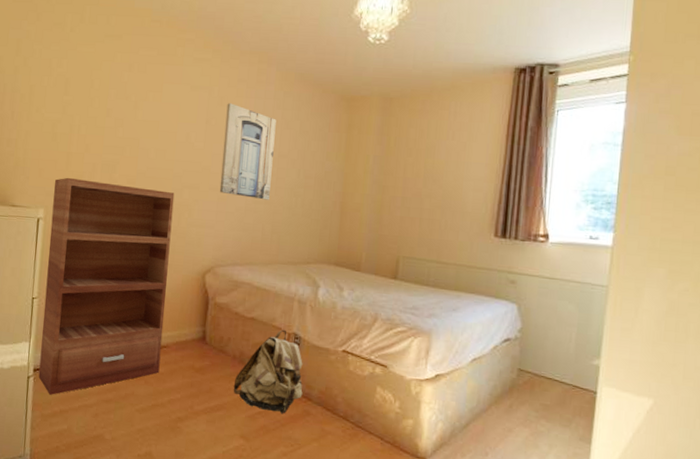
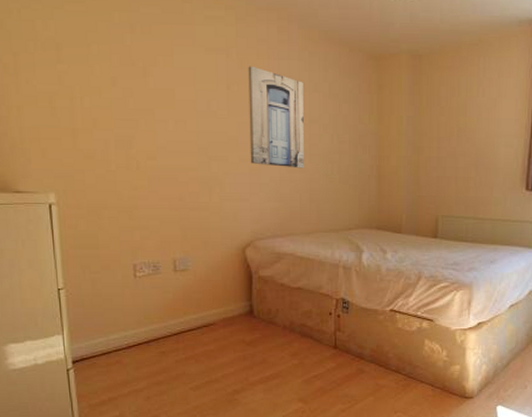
bookshelf: present [38,177,175,396] -> none [62,156,209,386]
backpack: present [233,329,303,414] -> none [286,296,355,375]

